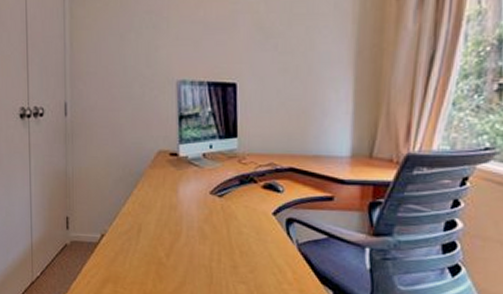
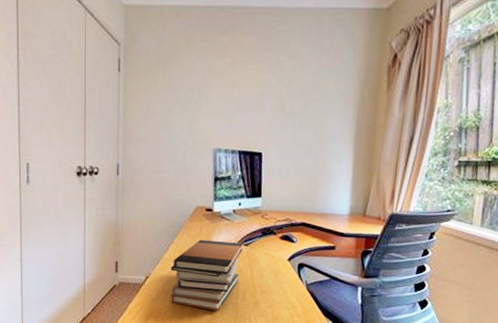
book stack: none [129,190,216,276] -> present [170,239,243,311]

